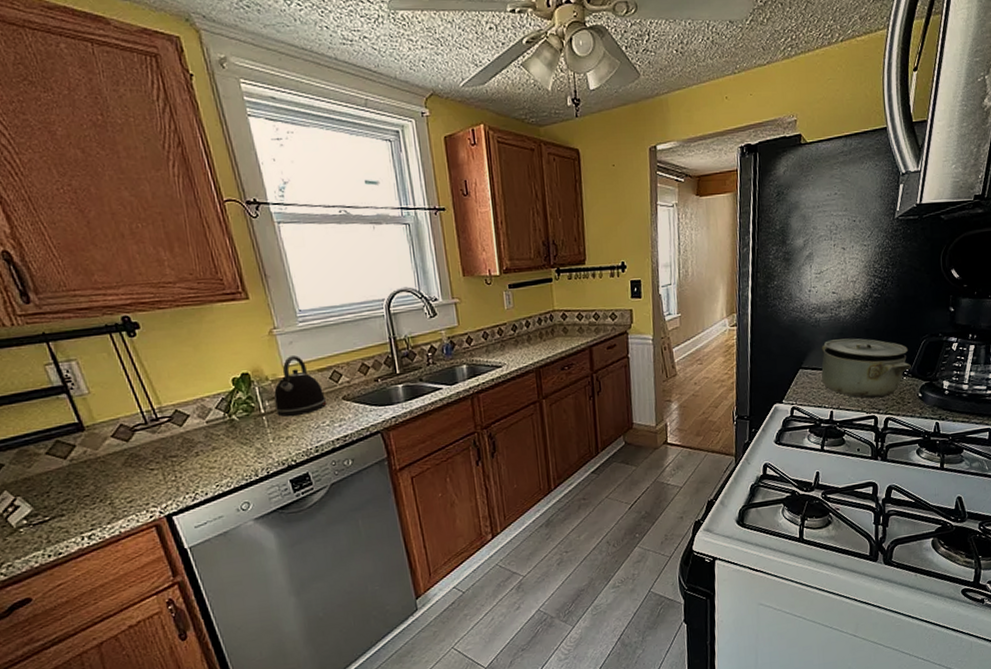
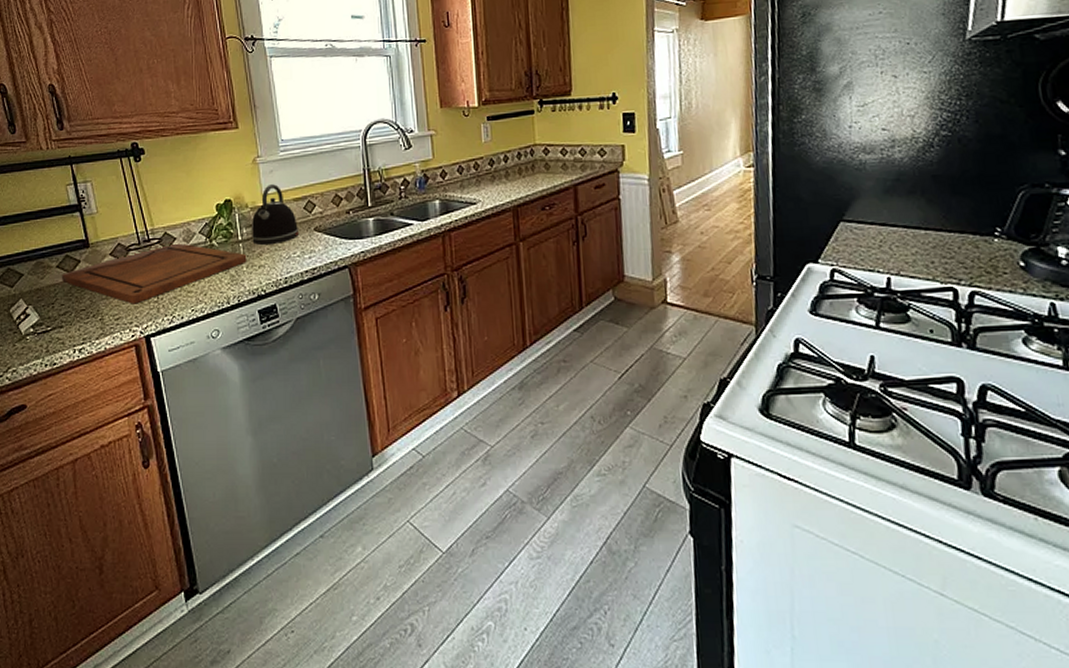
cutting board: none [53,419,273,486] -> present [61,242,247,304]
saucepan: present [821,338,911,399] -> none [869,185,1005,265]

